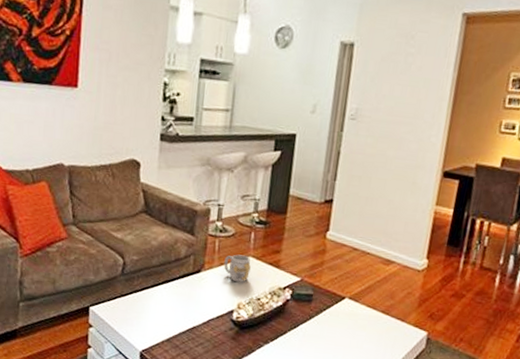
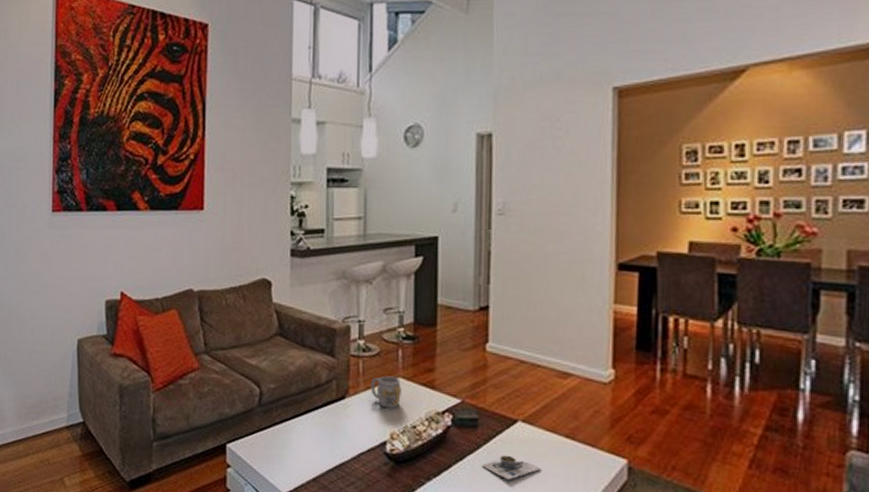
decorative bowl: none [312,325,359,346] -> present [482,454,541,480]

